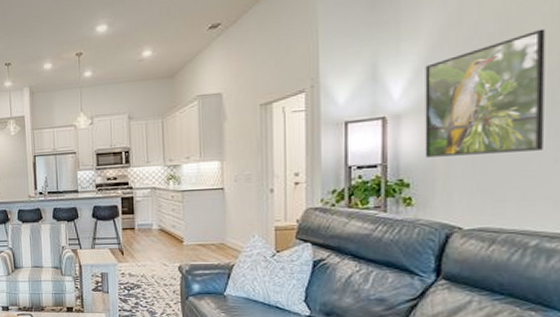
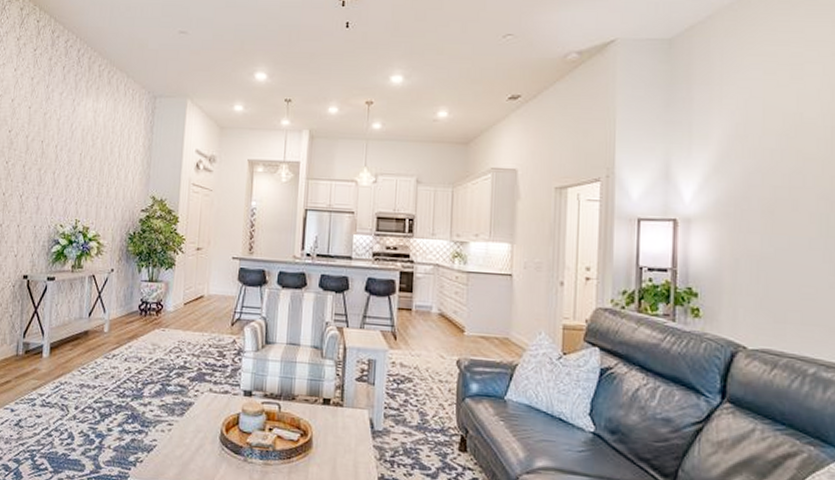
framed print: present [425,29,546,158] -> none [712,153,820,274]

